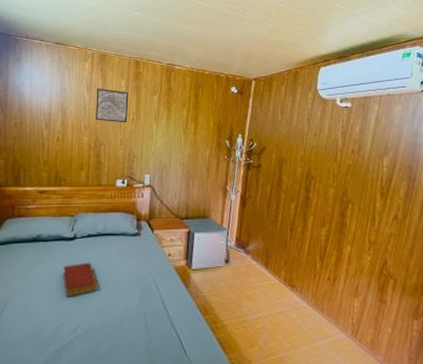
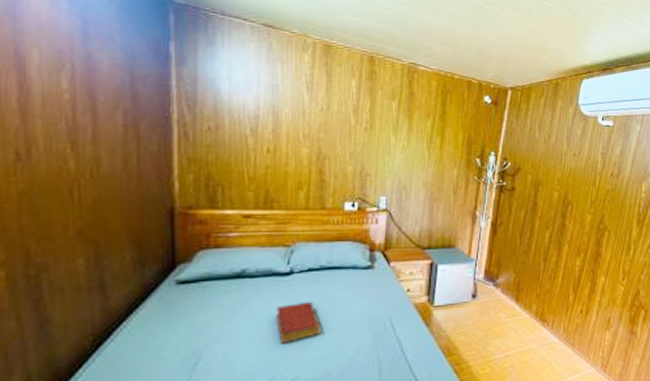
wall art: present [96,88,129,123] -> none [318,87,361,133]

